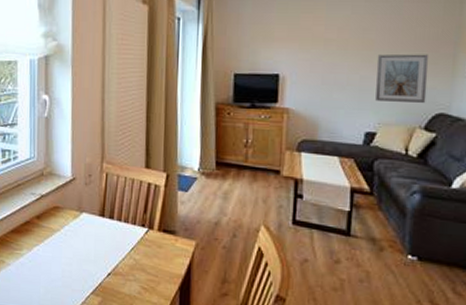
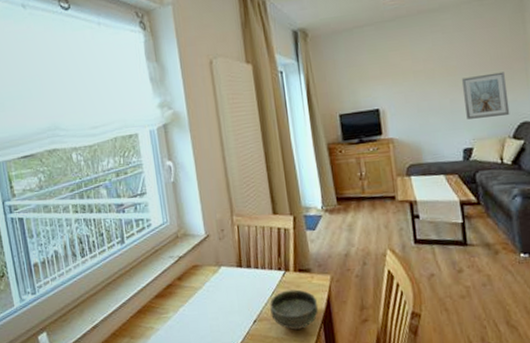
bowl: none [127,248,178,292] -> present [269,289,319,331]

